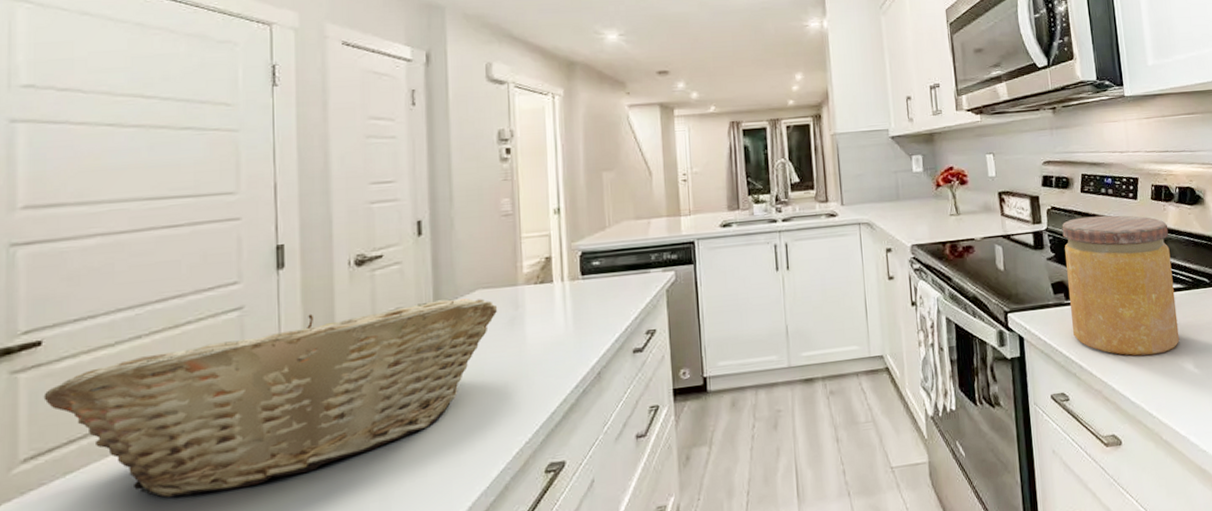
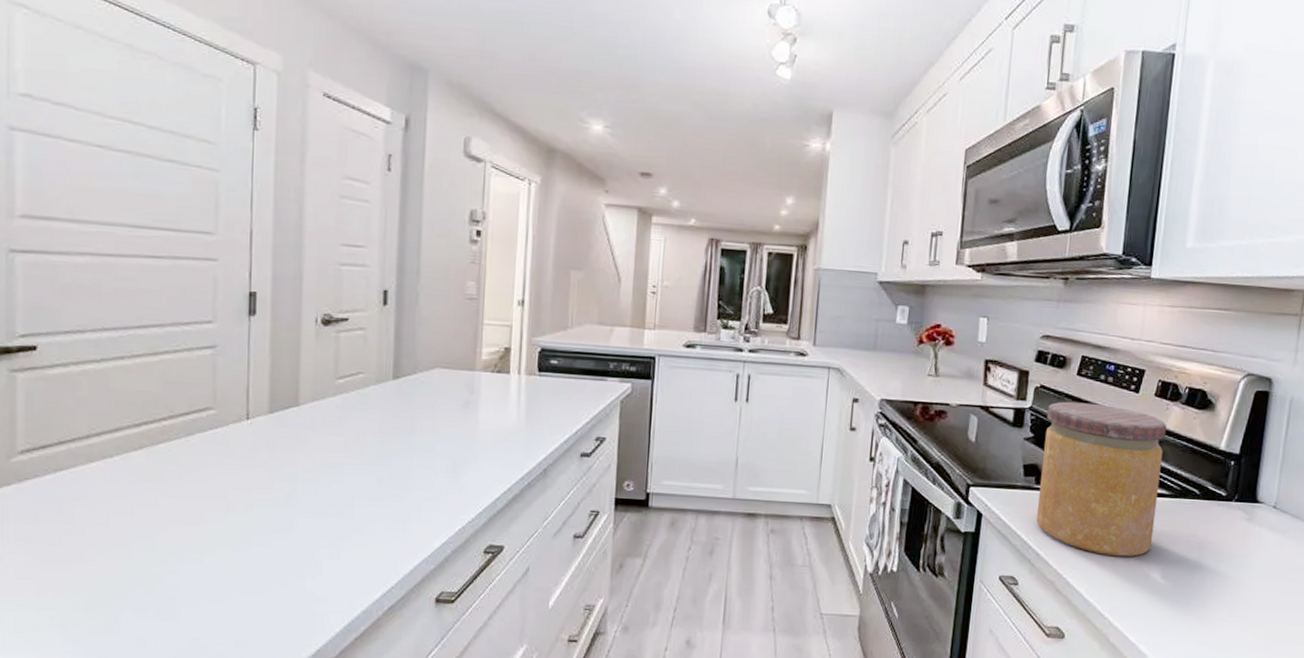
fruit basket: present [43,298,498,497] -> none [38,363,454,513]

